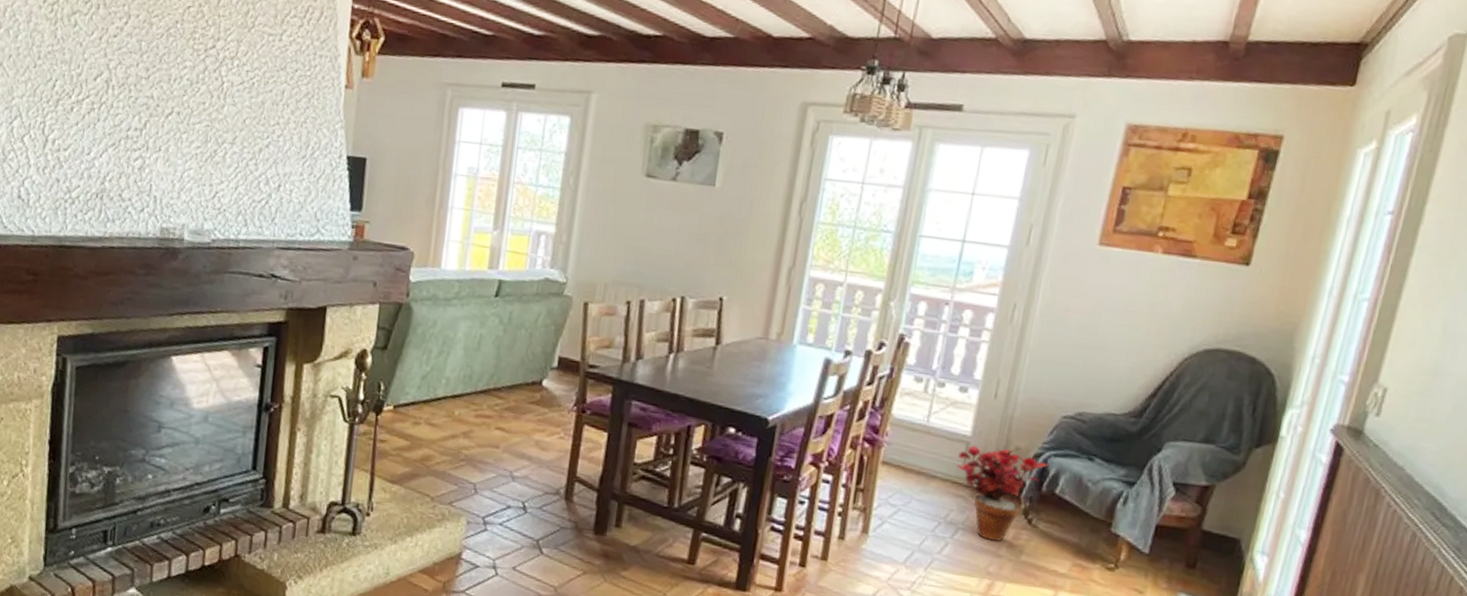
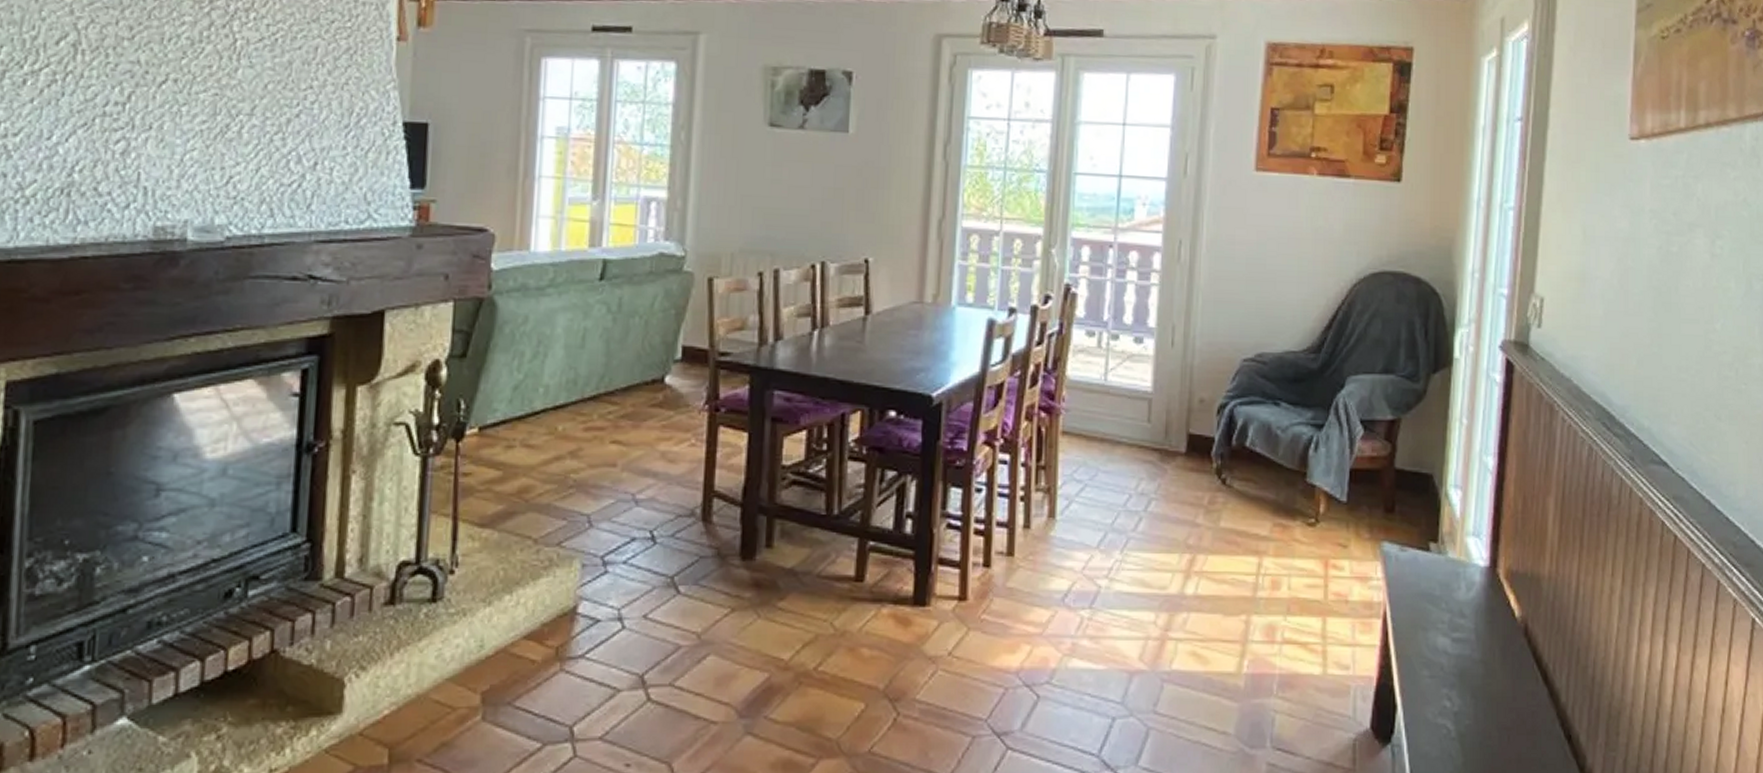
potted plant: present [957,445,1048,541] -> none [1140,402,1235,508]

